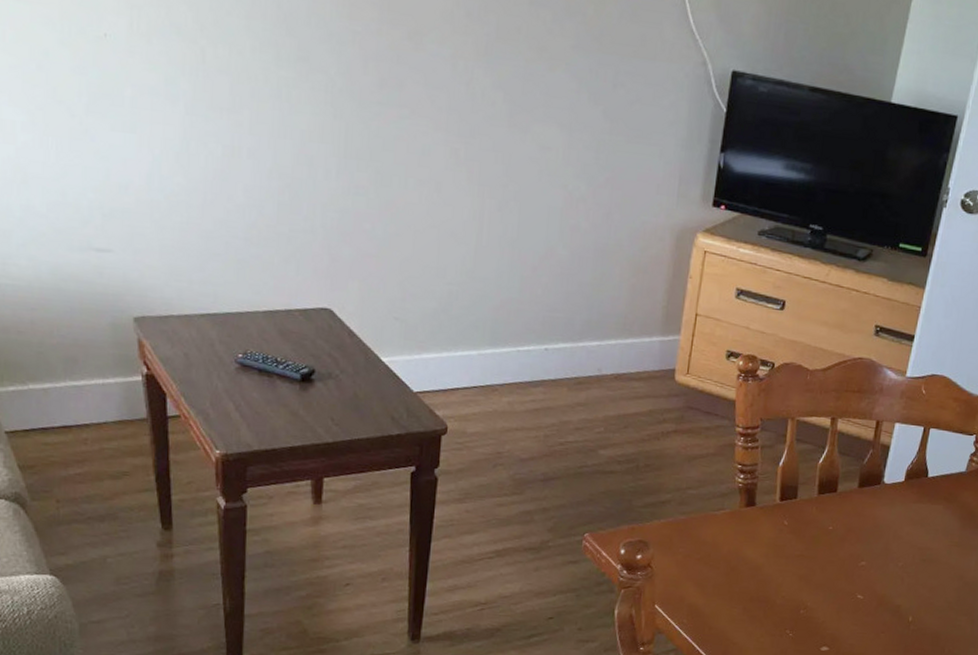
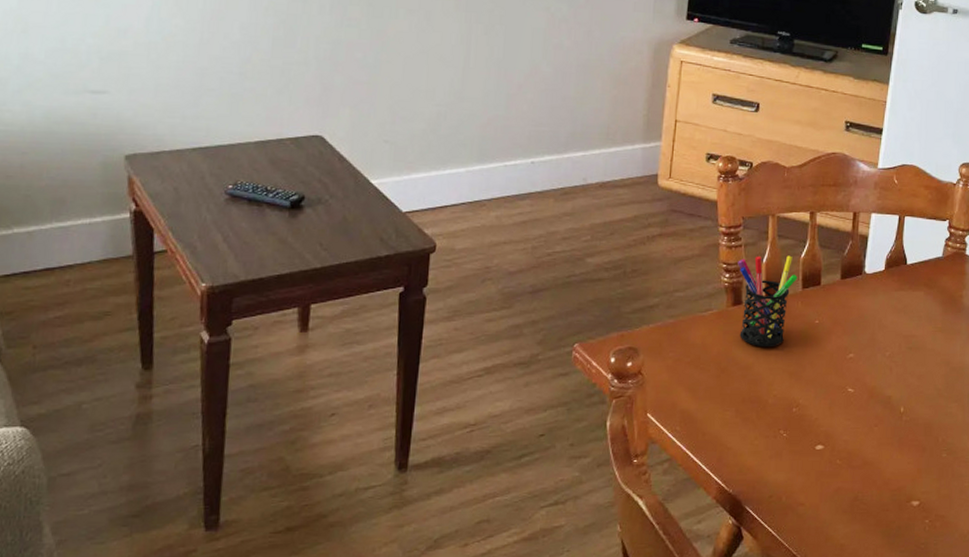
pen holder: none [751,459,814,550] -> present [738,255,798,348]

